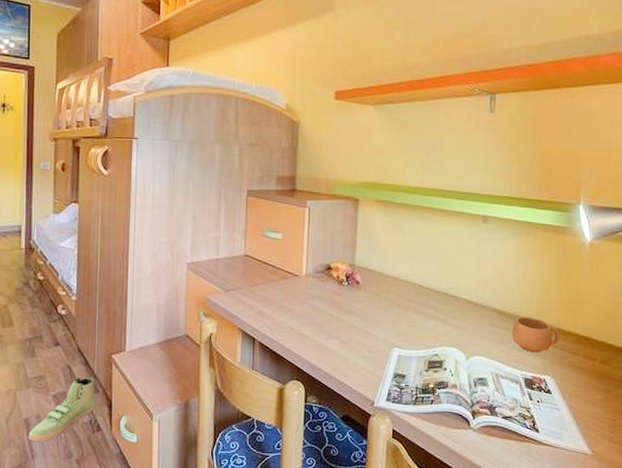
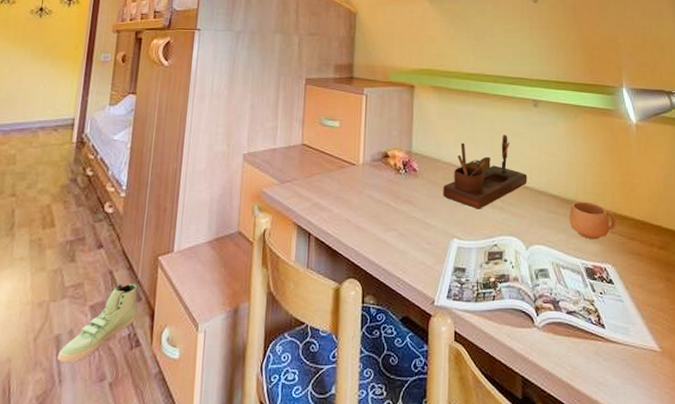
desk organizer: none [385,250,472,321] -> present [443,135,527,209]

